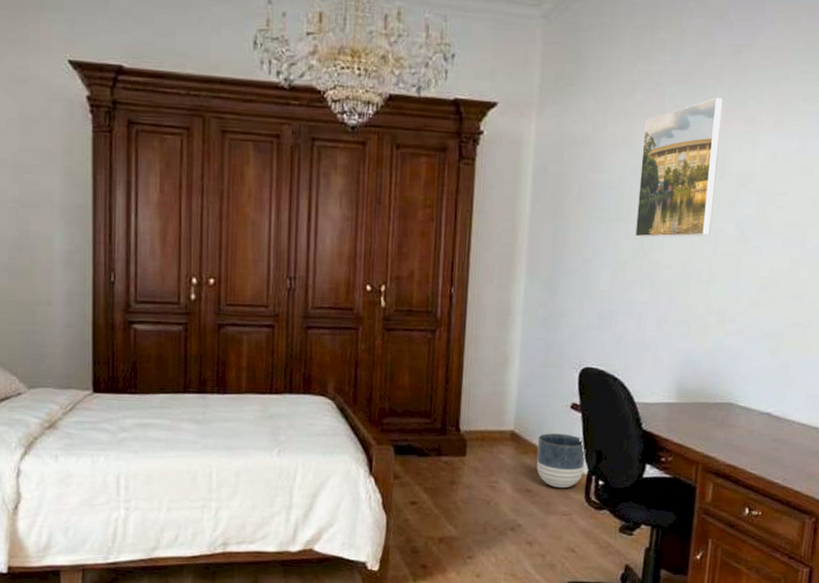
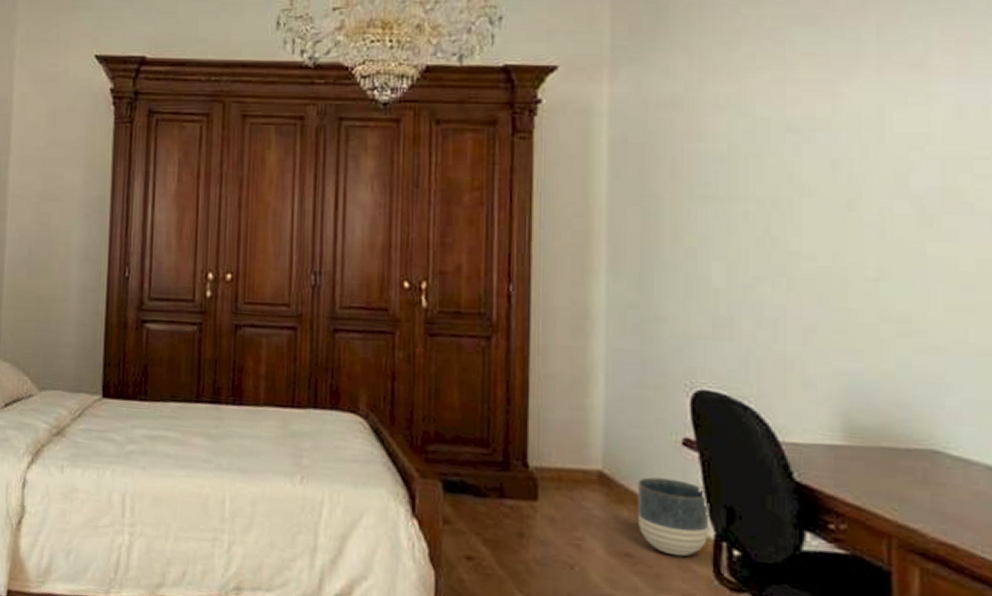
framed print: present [634,97,723,238] -> none [756,40,872,220]

